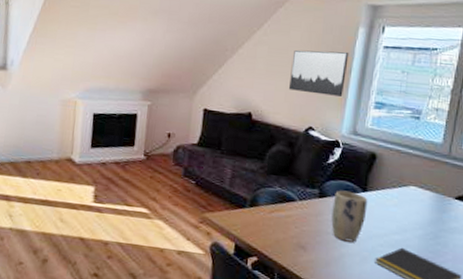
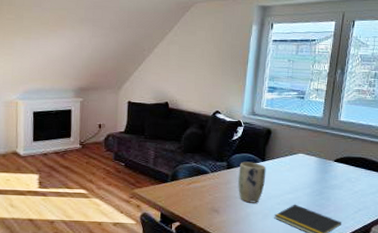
wall art: present [289,50,349,97] -> none [198,46,245,84]

